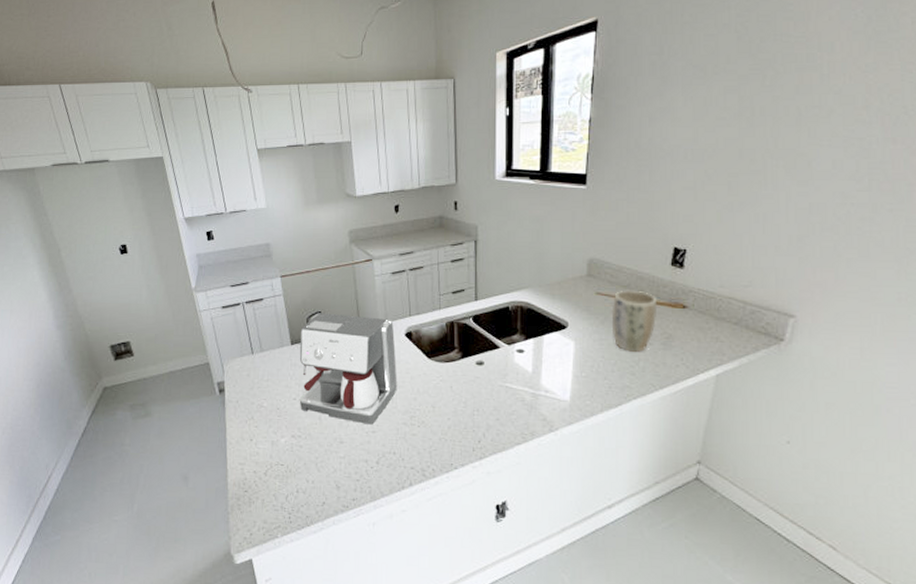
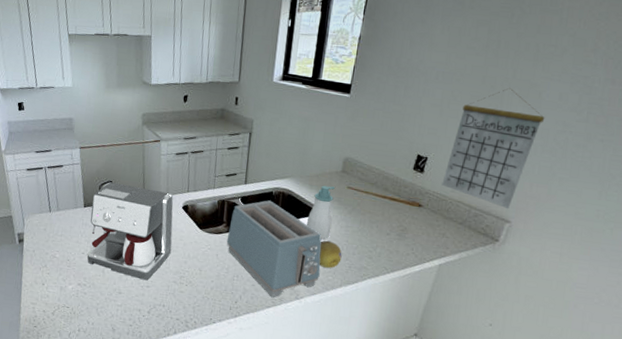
toaster: none [460,317,575,432] -> present [226,200,322,298]
soap bottle: none [552,293,582,358] -> present [306,185,335,240]
fruit: none [571,358,599,391] -> present [319,240,342,268]
plant pot: present [611,290,658,352] -> none [357,187,398,240]
calendar: none [707,159,819,302] -> present [442,87,545,209]

